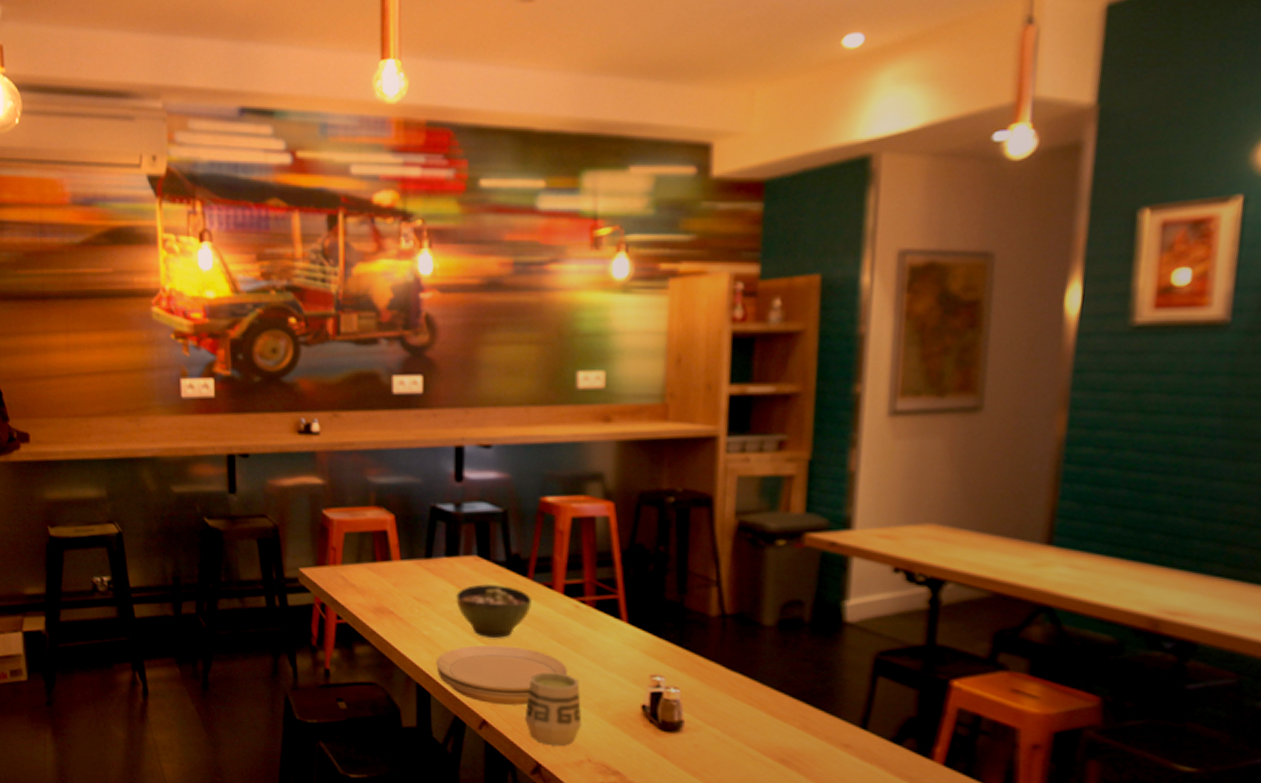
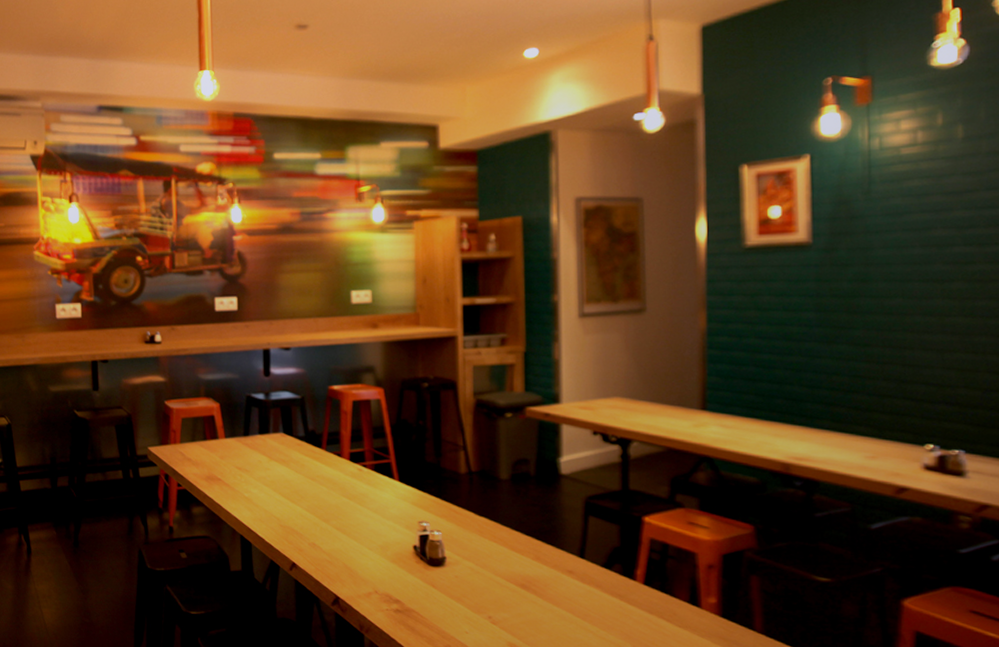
plate: present [436,644,568,705] -> none [255,502,355,550]
bowl: present [456,583,532,638] -> none [268,454,326,497]
cup: present [525,671,582,746] -> none [325,522,369,581]

